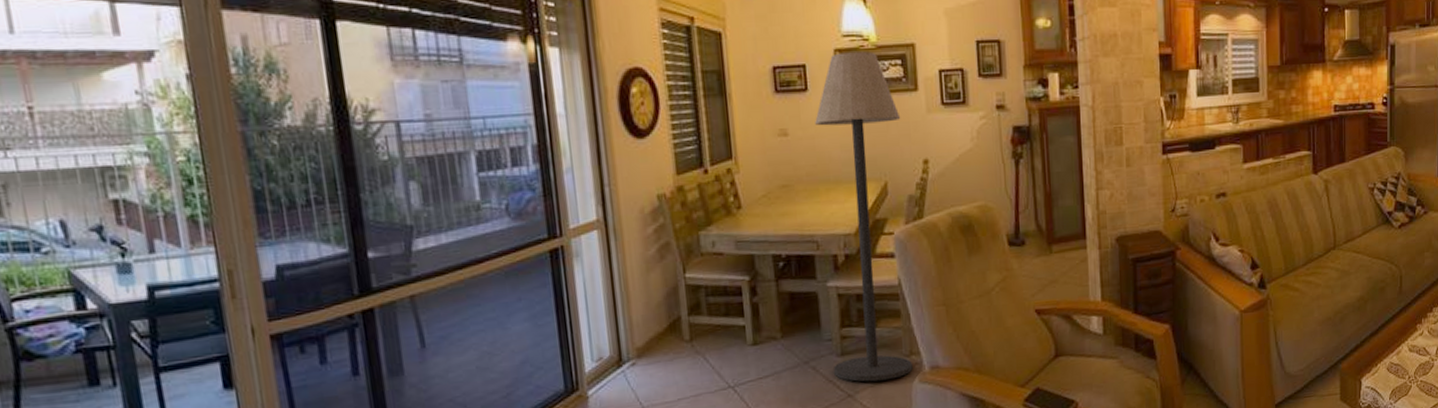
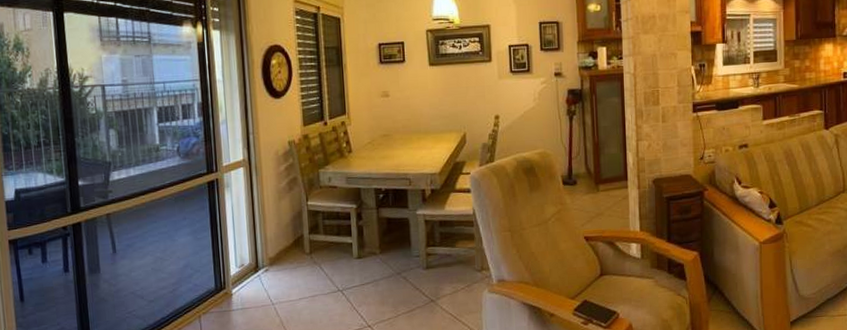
floor lamp: present [815,51,913,382] -> none [410,31,483,291]

